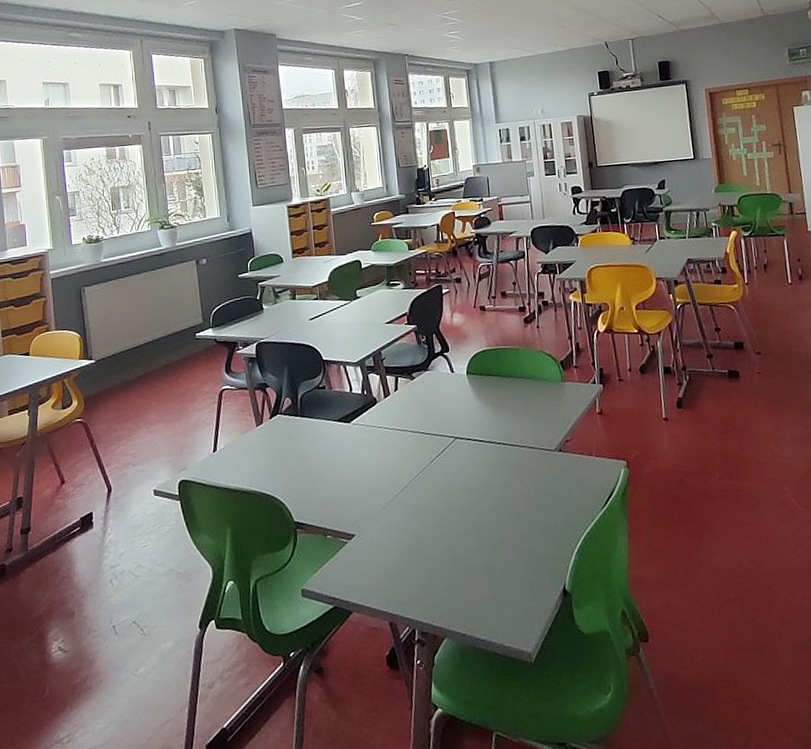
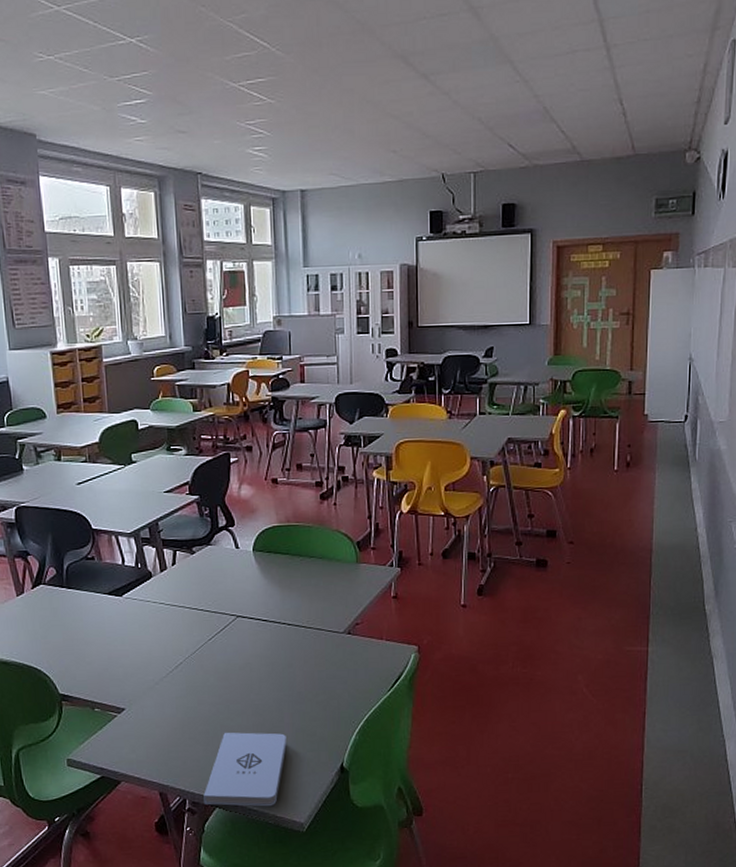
notepad: none [432,555,510,636] -> present [203,732,287,807]

